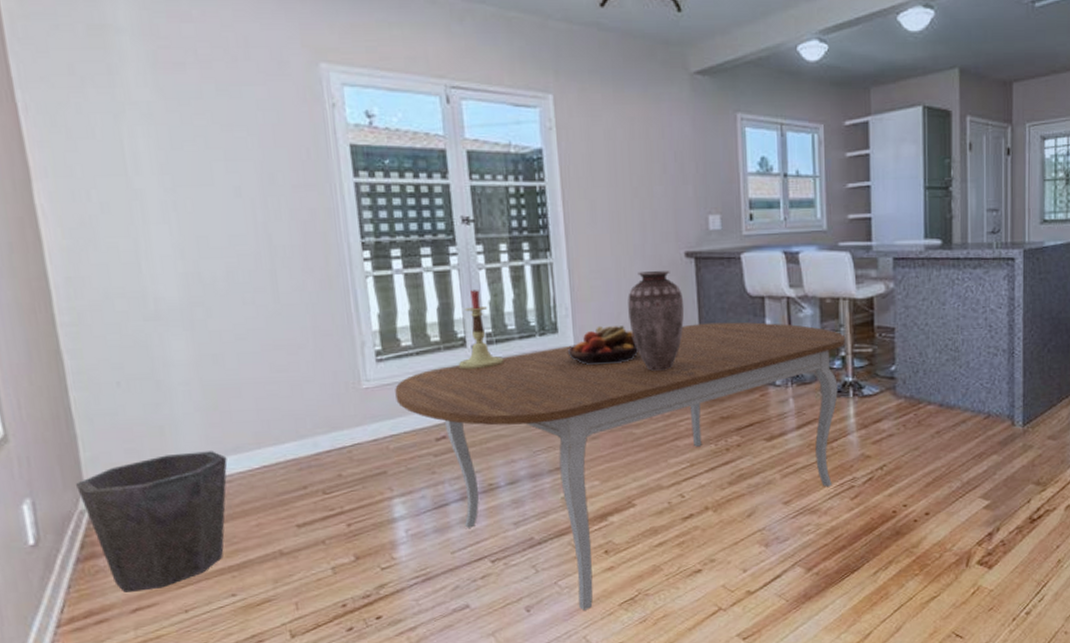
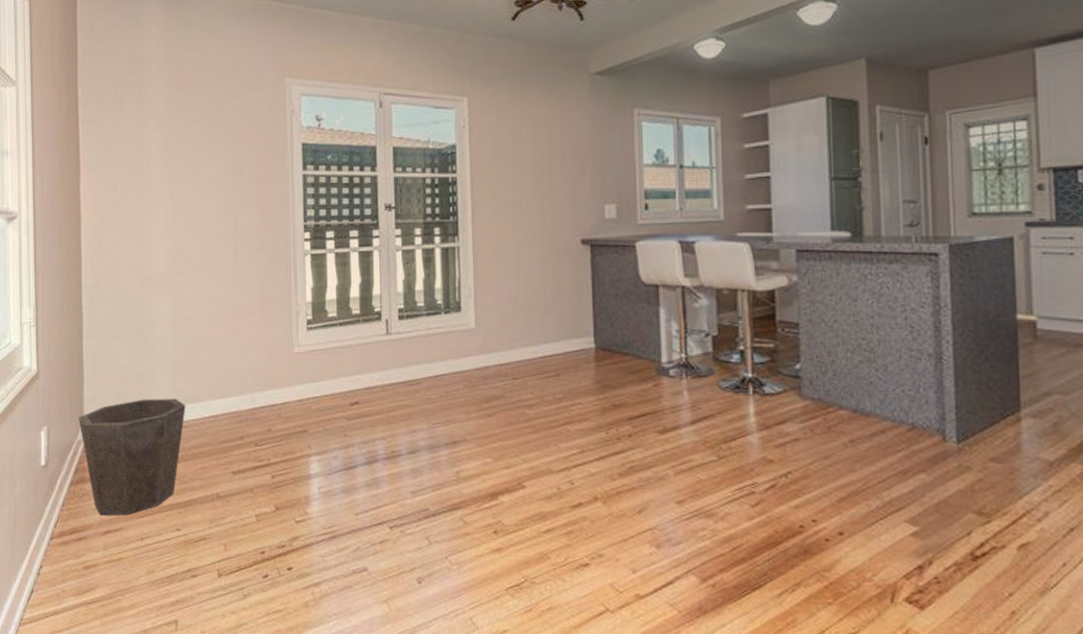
dining table: present [395,322,846,611] -> none [320,309,745,590]
candlestick: present [458,290,504,370] -> none [373,269,413,341]
fruit bowl: present [567,325,639,366] -> none [468,306,535,345]
vase: present [628,270,685,372] -> none [526,256,579,354]

